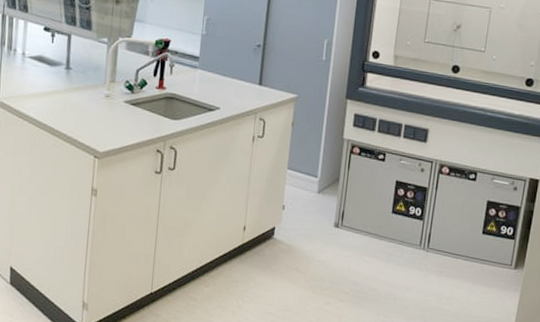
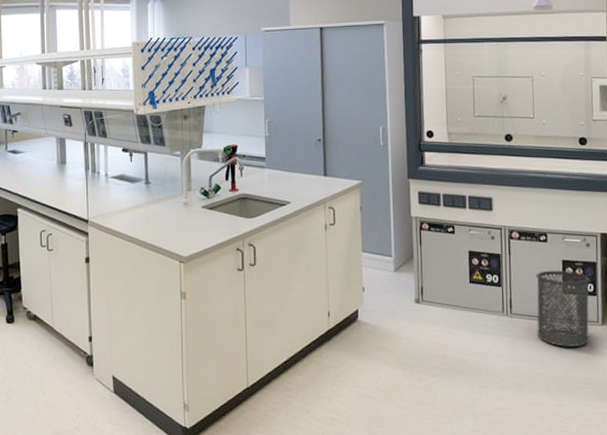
trash can: none [450,209,512,287] -> present [536,270,591,347]

